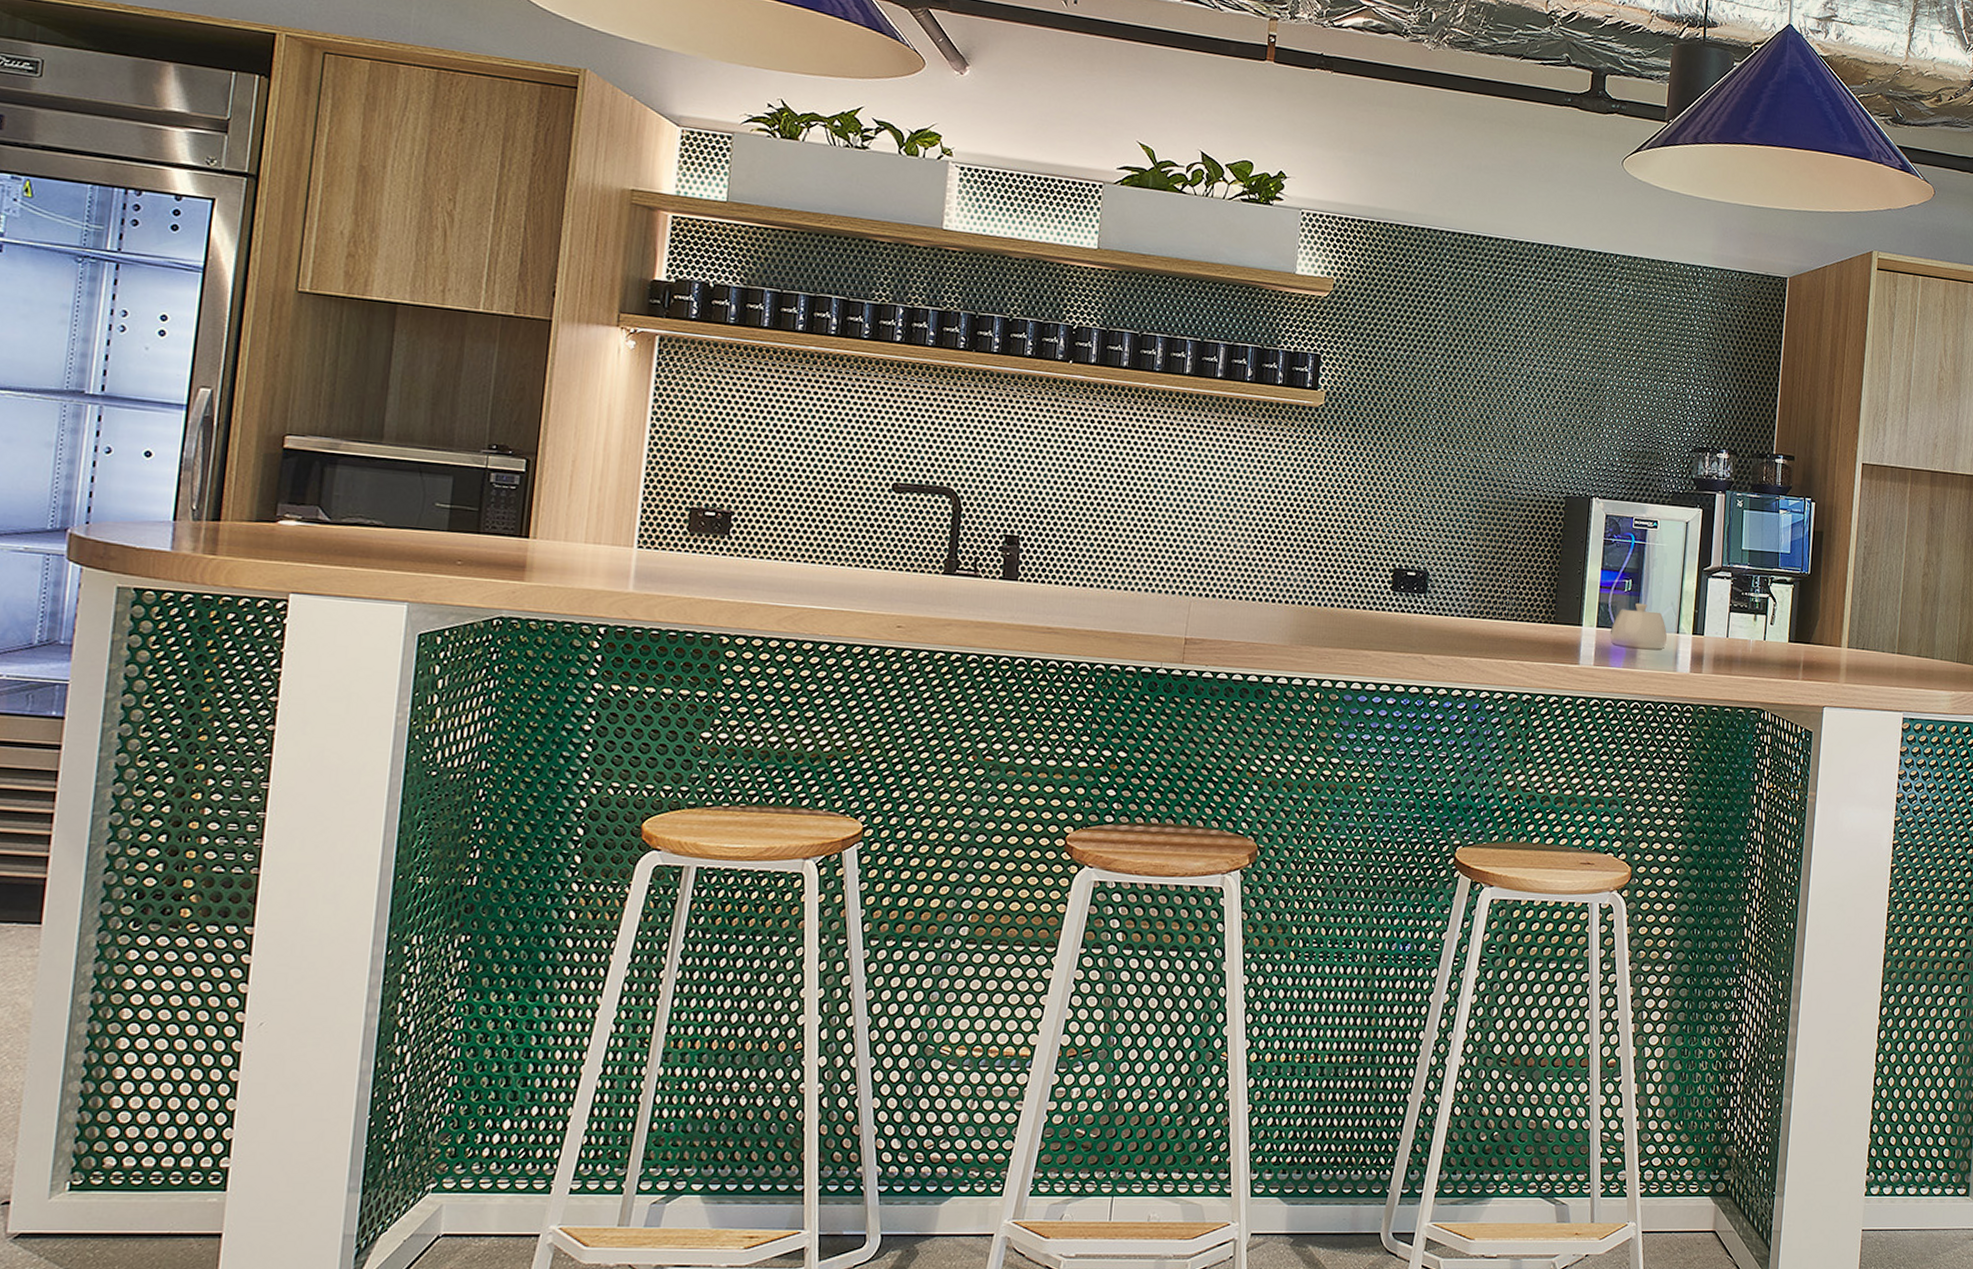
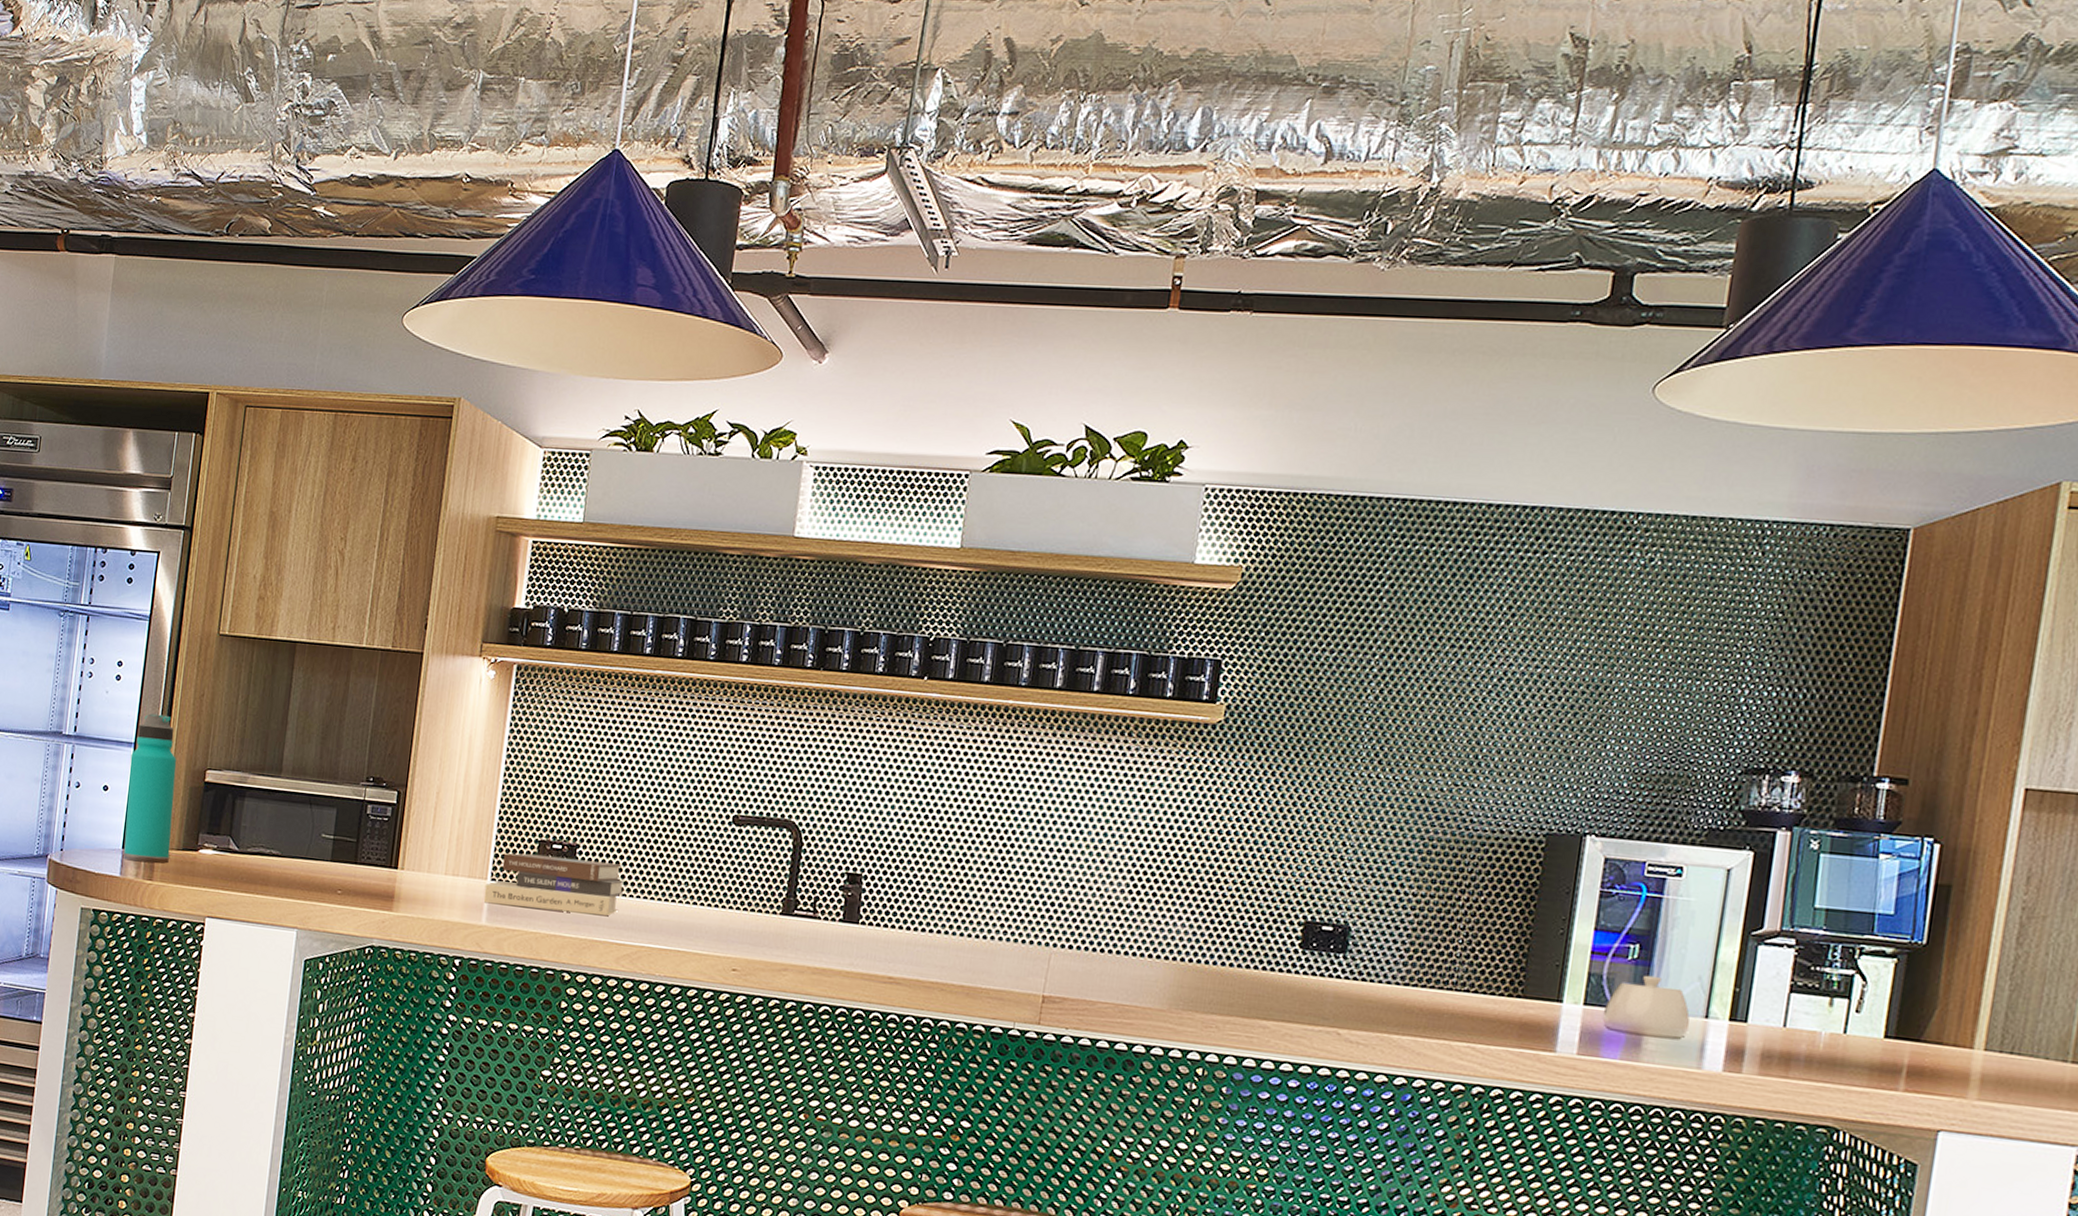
water bottle: none [175,373,245,537] -> present [123,713,177,864]
books: none [630,520,783,581] -> present [483,853,624,917]

